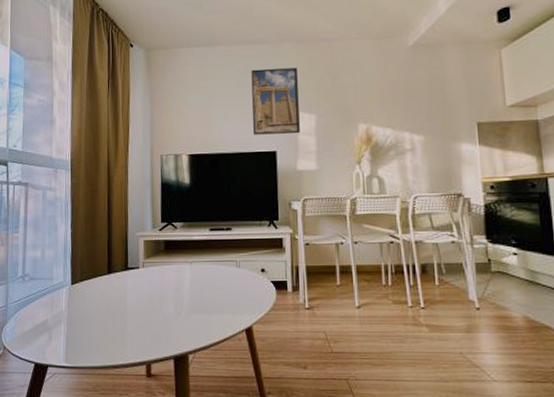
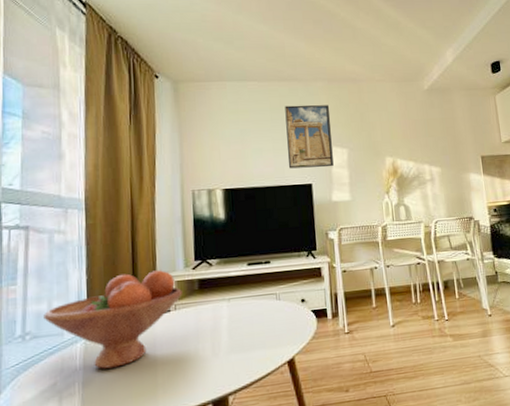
fruit bowl: none [38,229,150,313] -> present [43,270,182,369]

